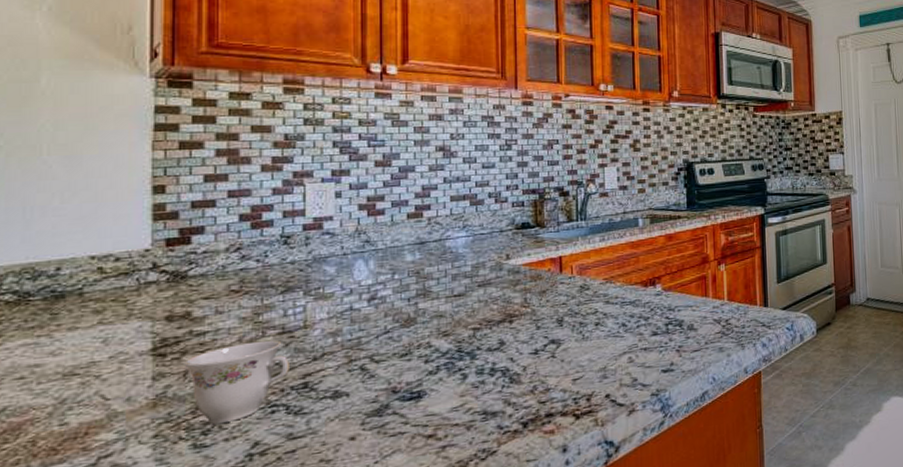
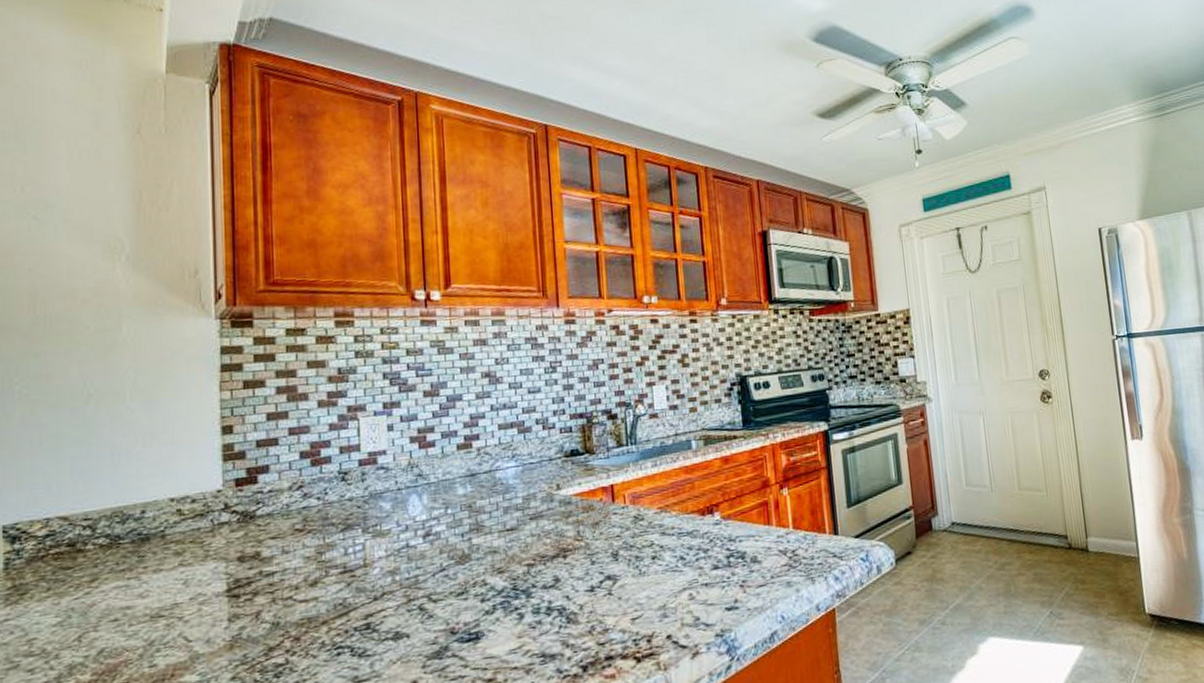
teacup: present [184,339,289,425] -> none [255,579,352,667]

